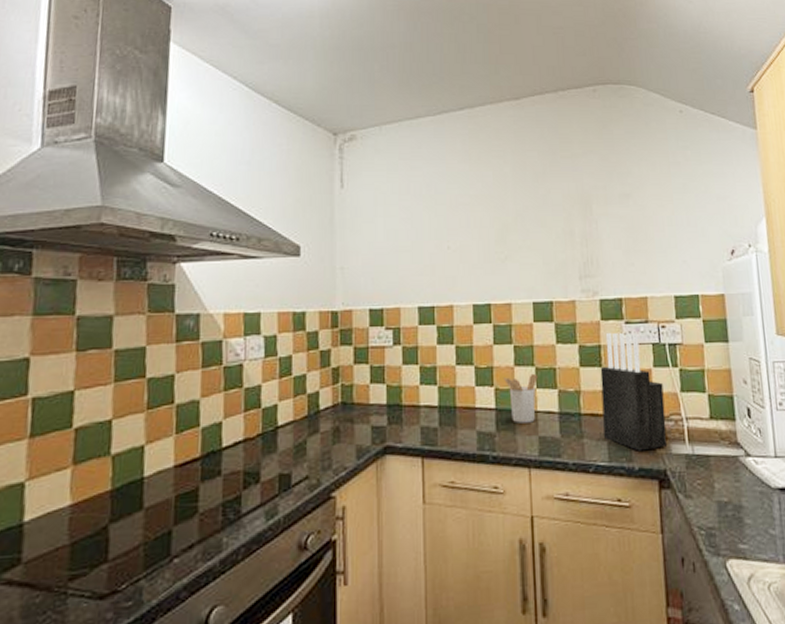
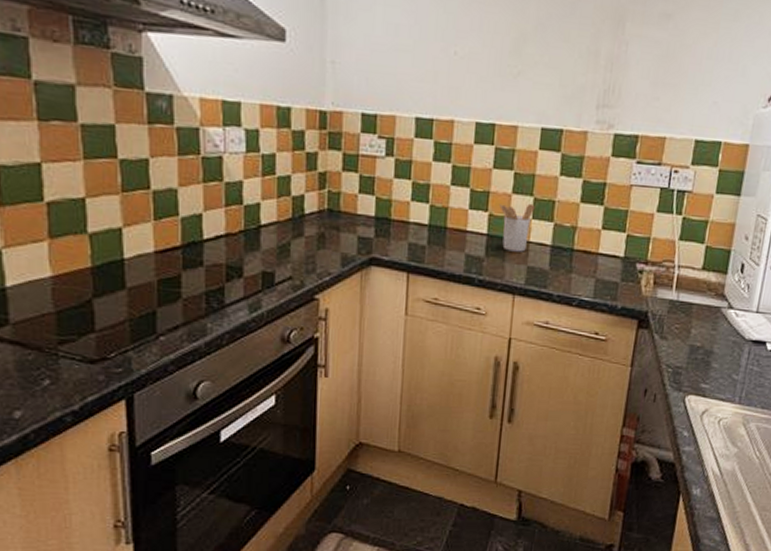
knife block: present [600,332,668,451] -> none [593,170,663,292]

